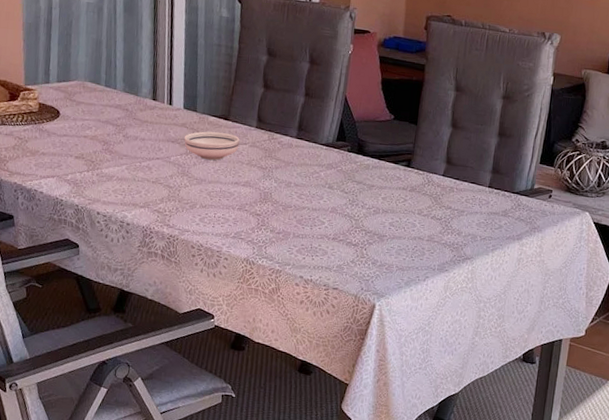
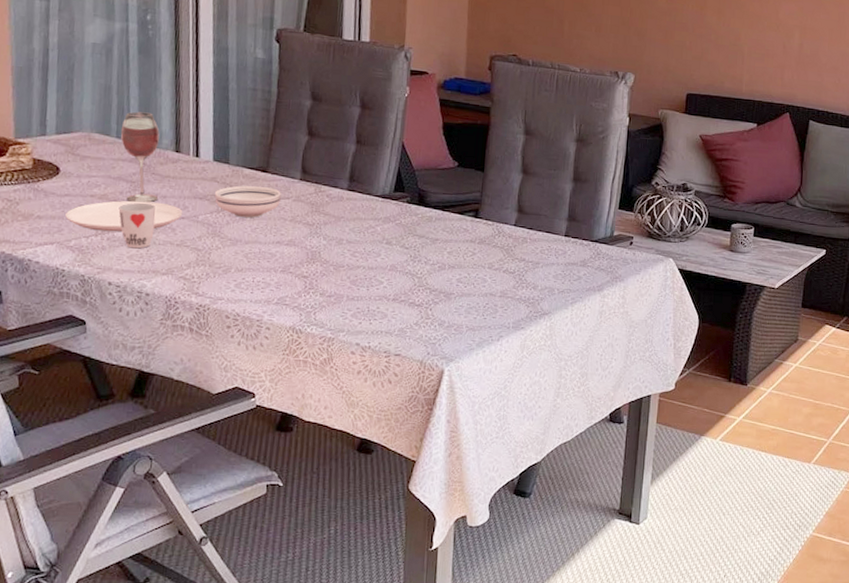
plate: none [64,141,158,169] -> present [65,200,183,232]
cup: none [106,144,136,184] -> present [118,203,156,249]
wineglass: none [108,63,140,144] -> present [120,111,160,203]

